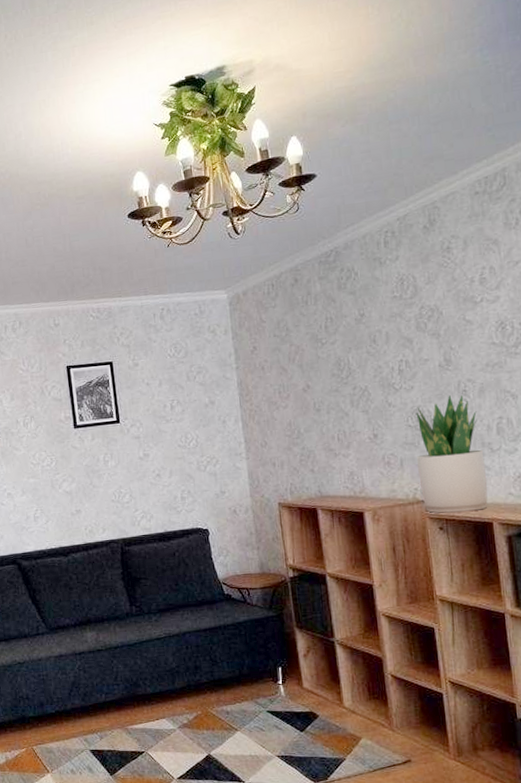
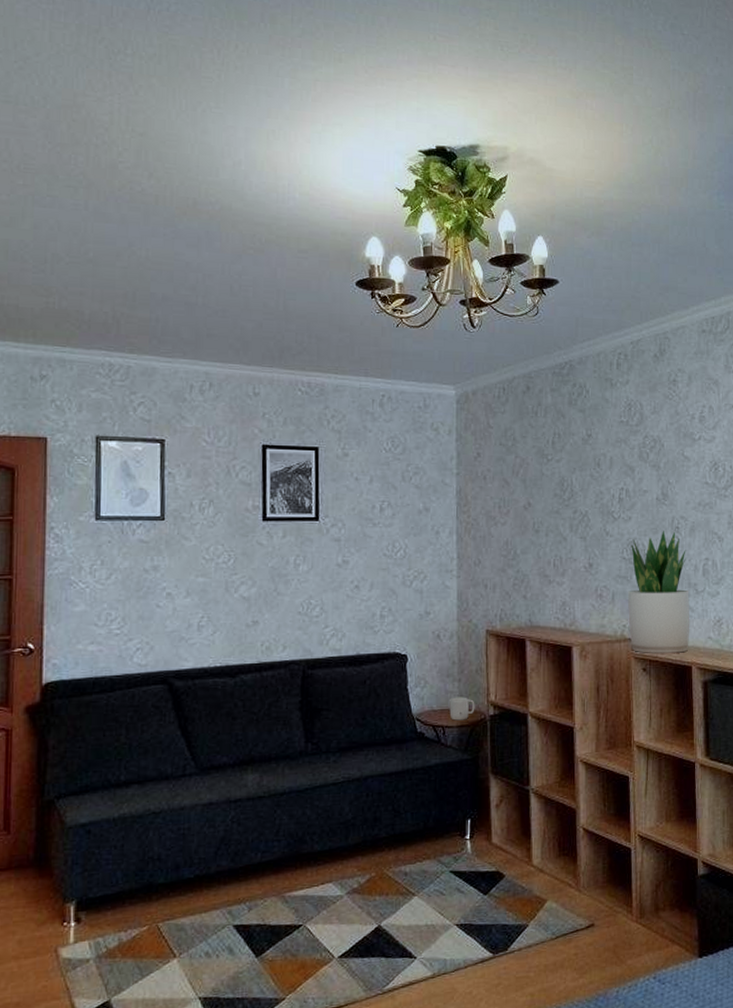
mug: none [251,562,275,583] -> present [449,697,475,721]

